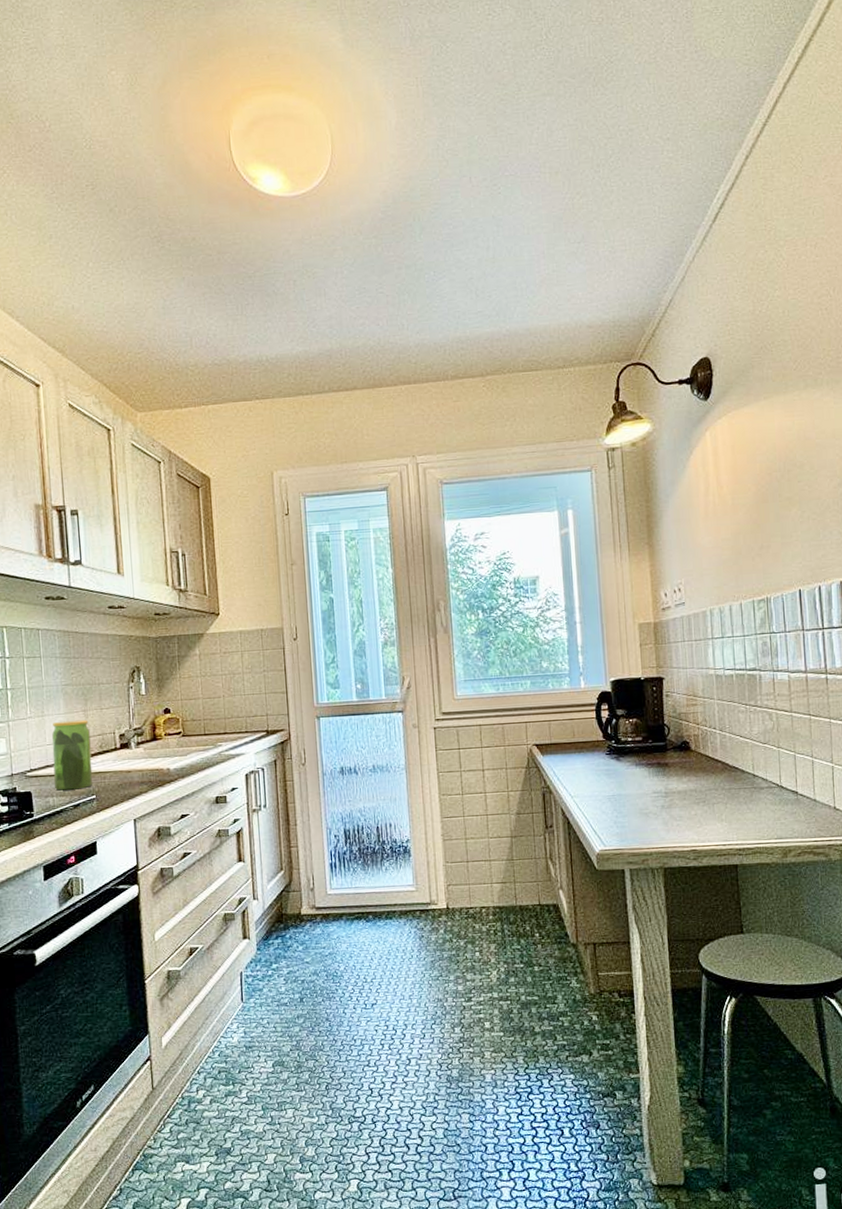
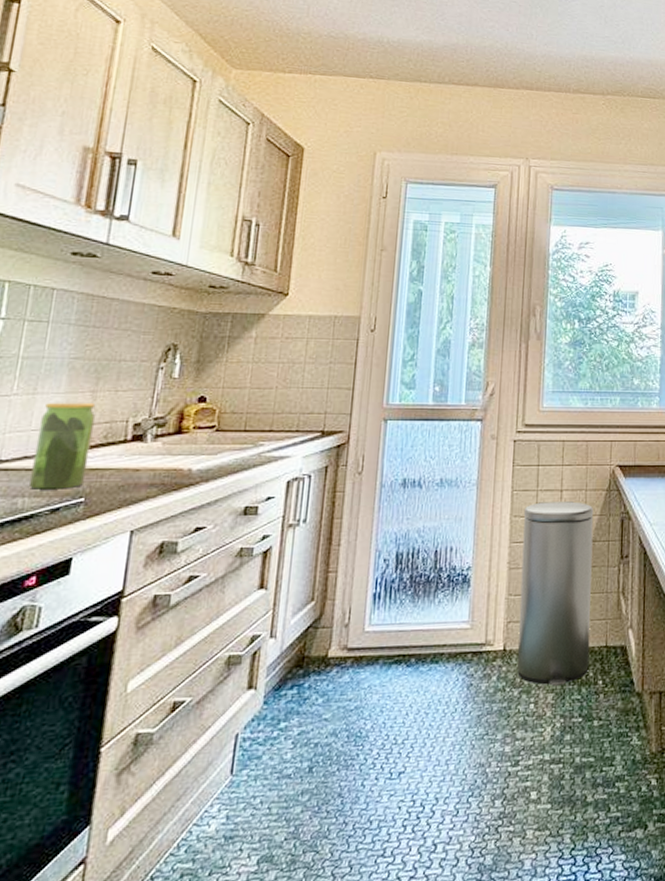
pedal bin: none [450,779,525,938] -> present [516,501,594,686]

